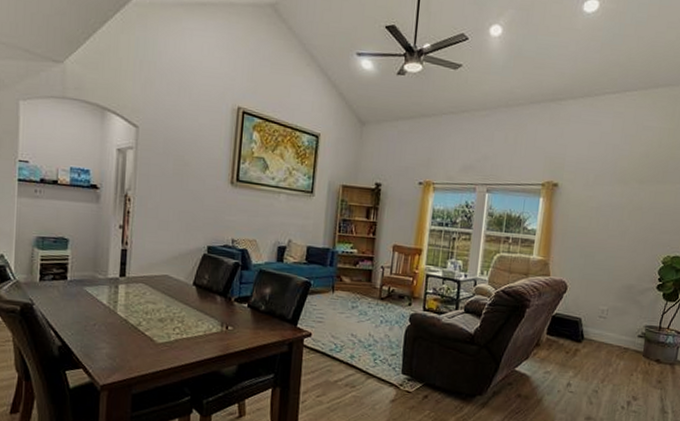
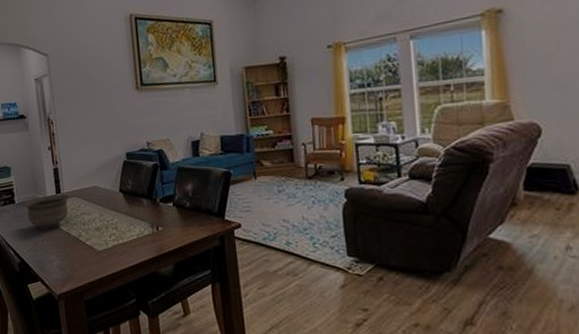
bowl: none [77,277,135,314] -> present [23,194,69,230]

